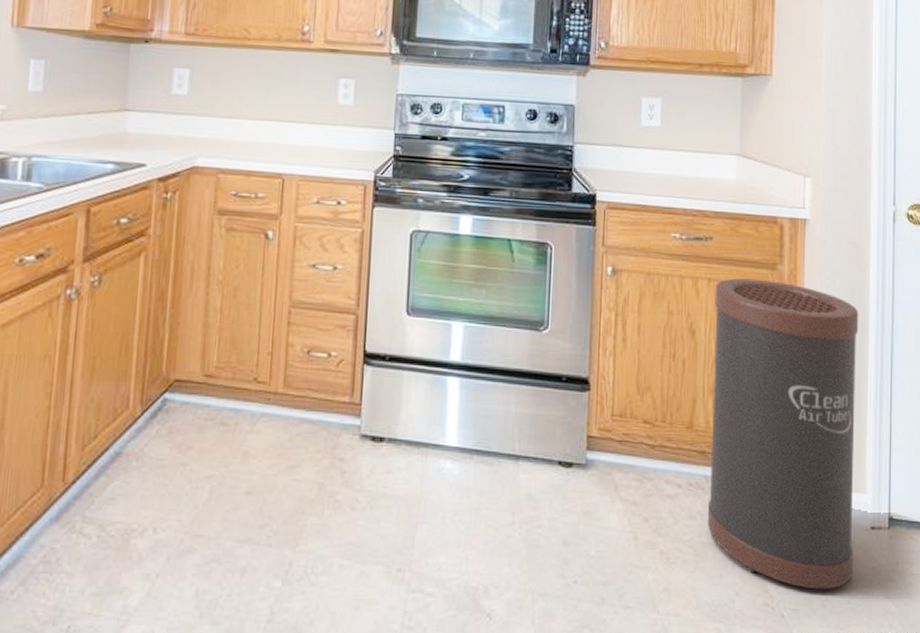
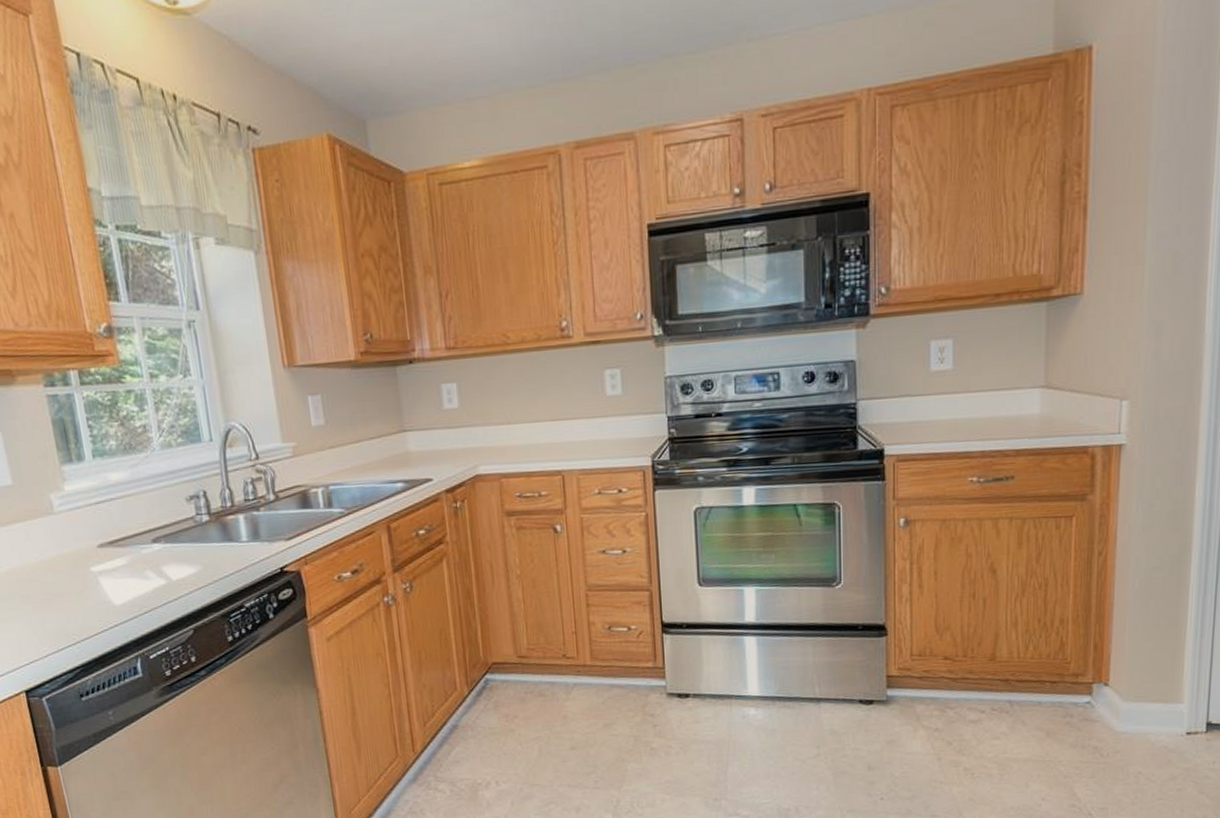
trash can: present [707,278,859,590] -> none [1011,511,1181,791]

